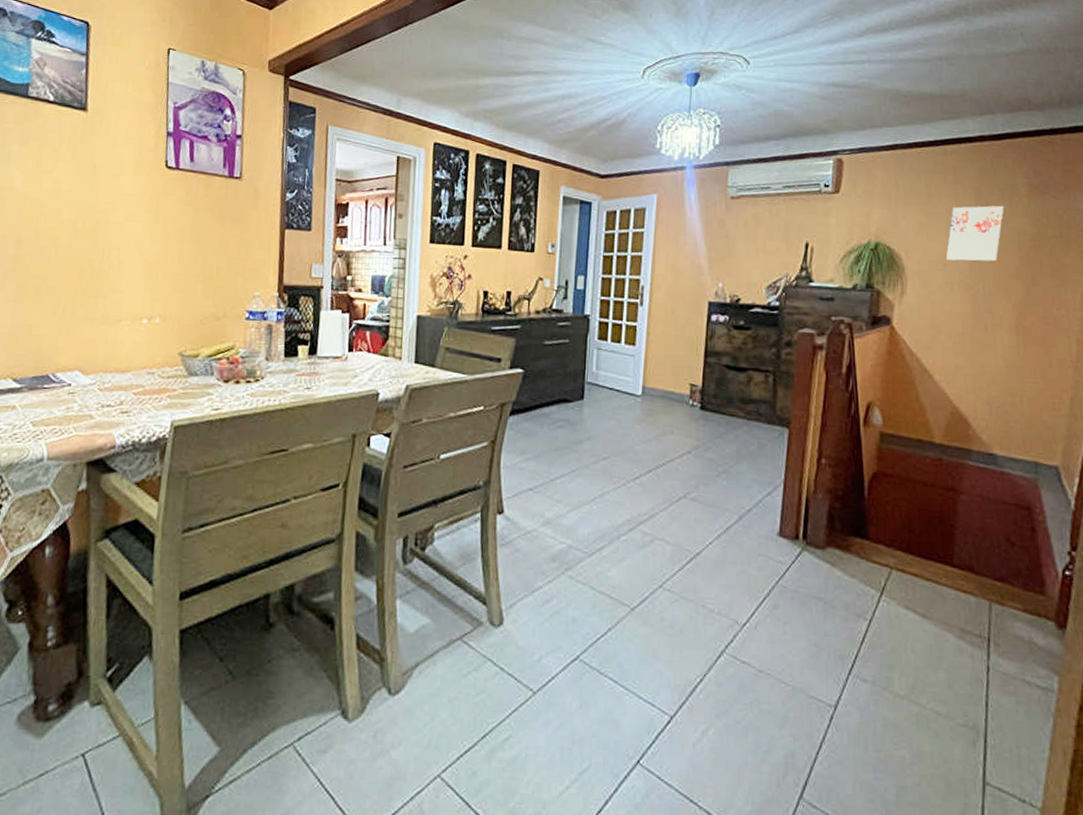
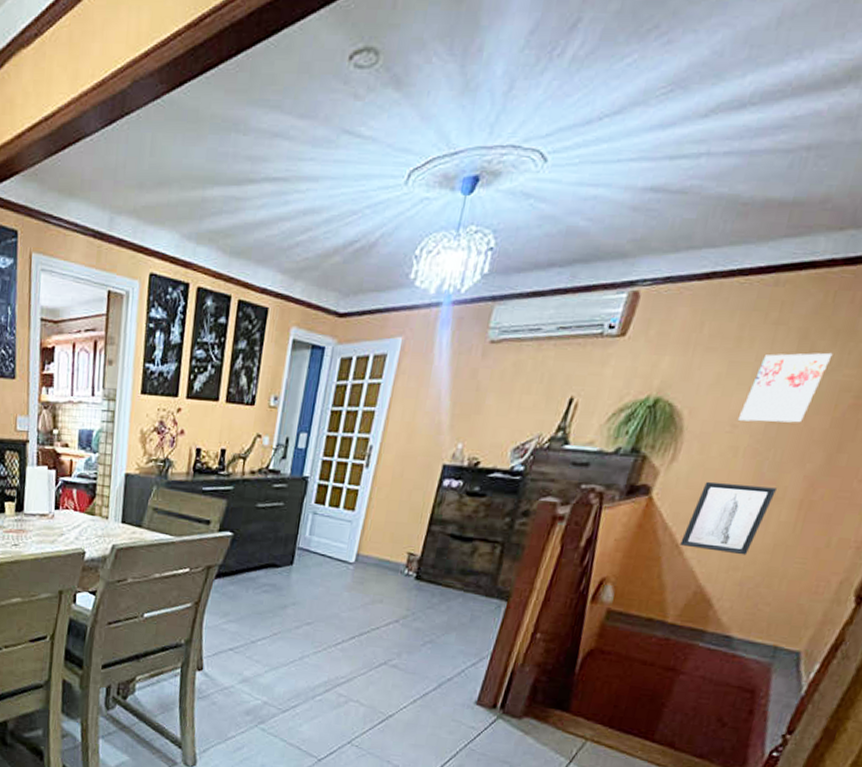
wall art: none [927,311,994,377] -> present [680,481,777,555]

